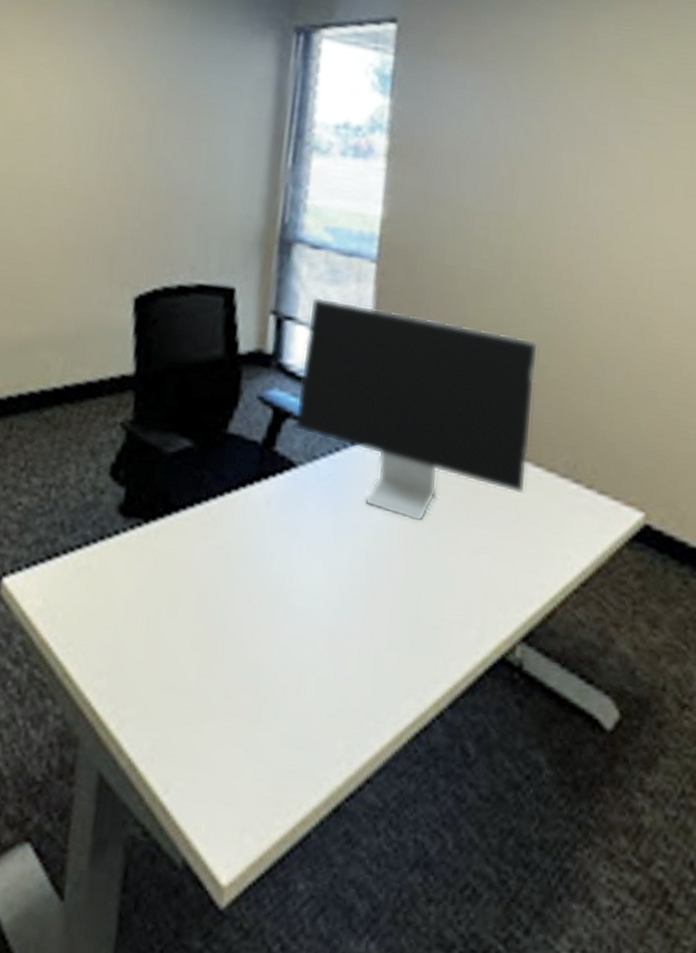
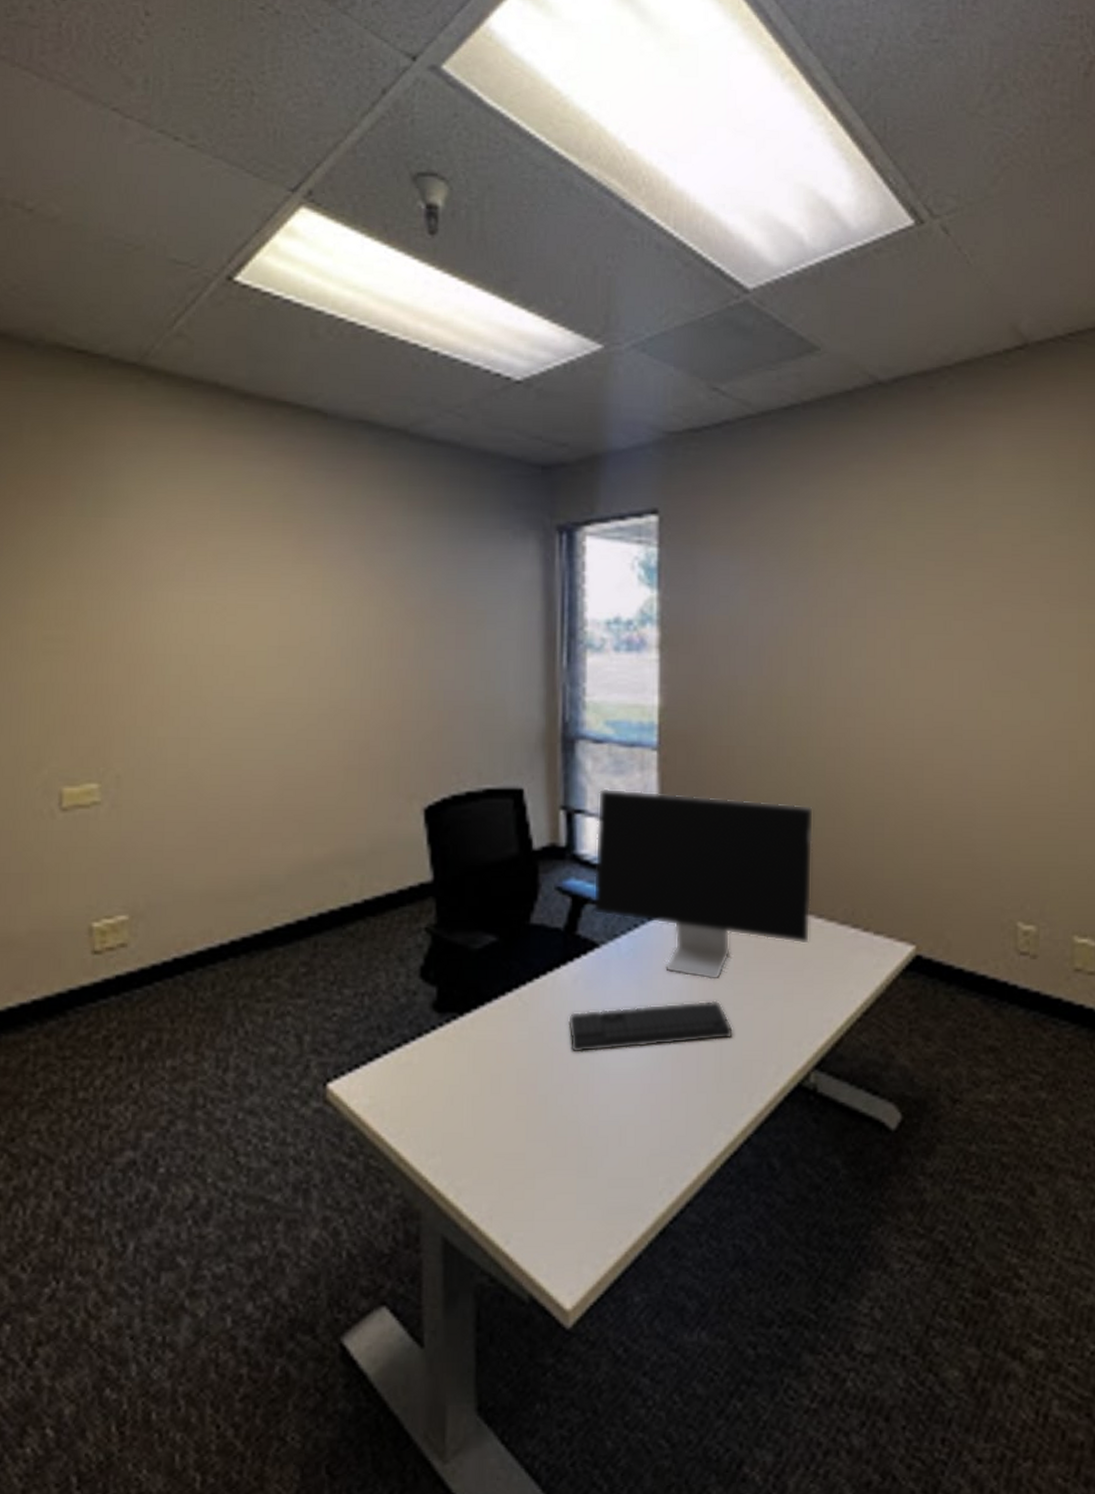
keyboard: none [255,536,434,593] -> present [568,1000,734,1054]

